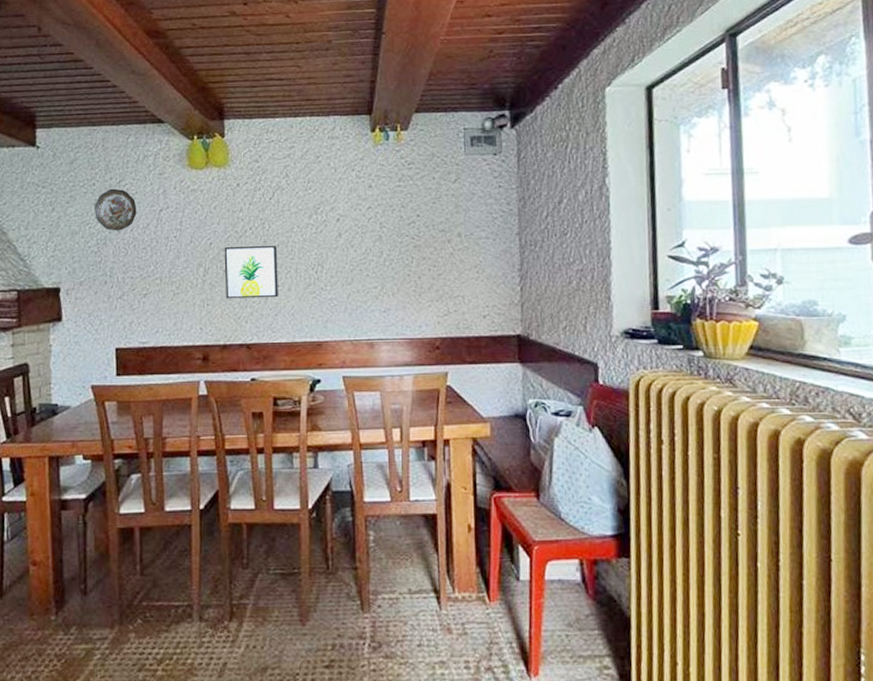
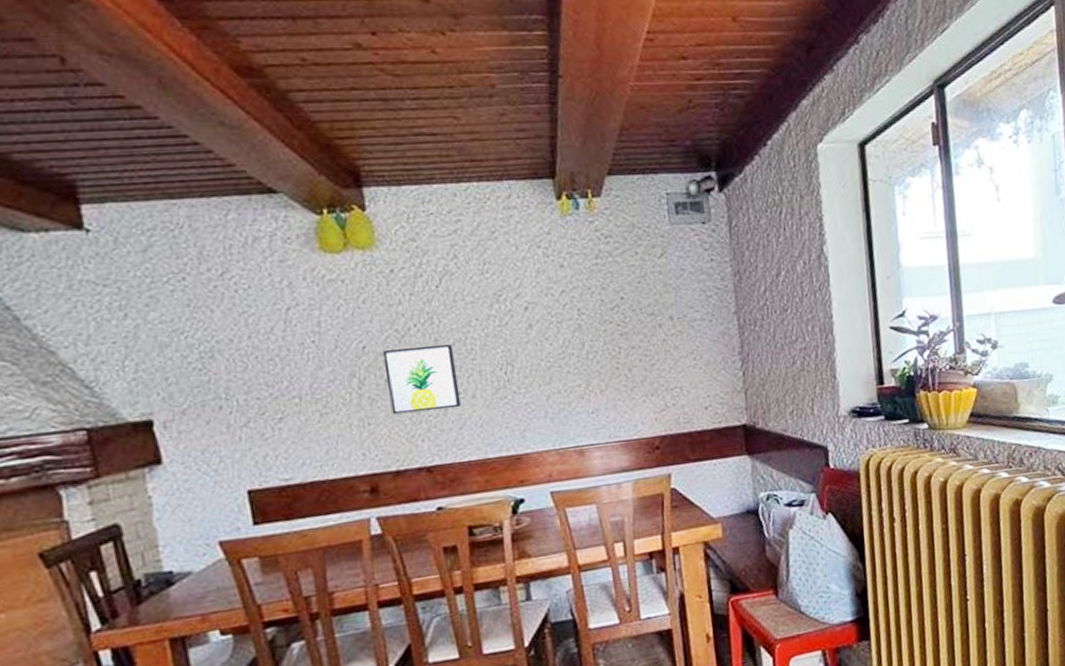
decorative plate: present [95,188,137,231] -> none [189,283,254,340]

